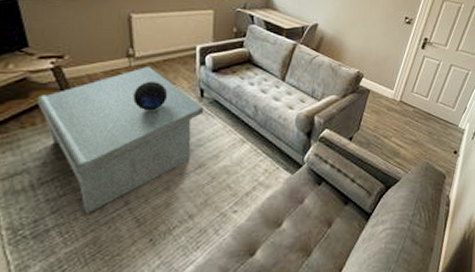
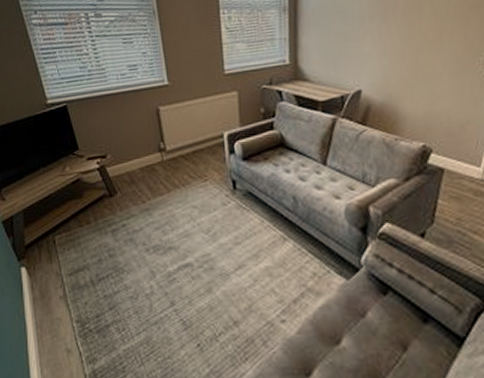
coffee table: present [36,67,204,215] -> none [88,160,239,313]
decorative sphere: present [133,81,168,111] -> none [168,174,201,207]

